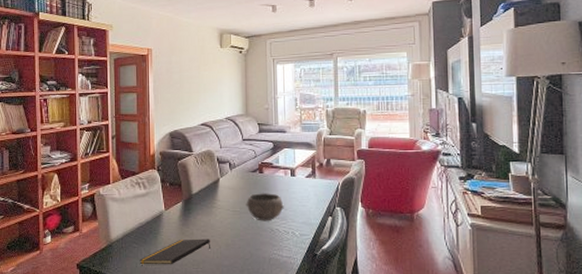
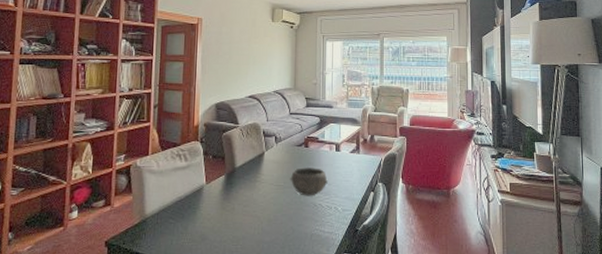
notepad: present [139,239,210,265] -> none [175,214,252,242]

